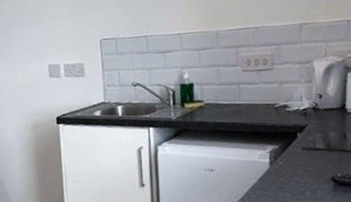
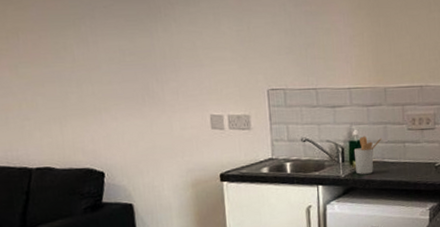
utensil holder: none [185,79,215,117] -> present [353,136,382,174]

